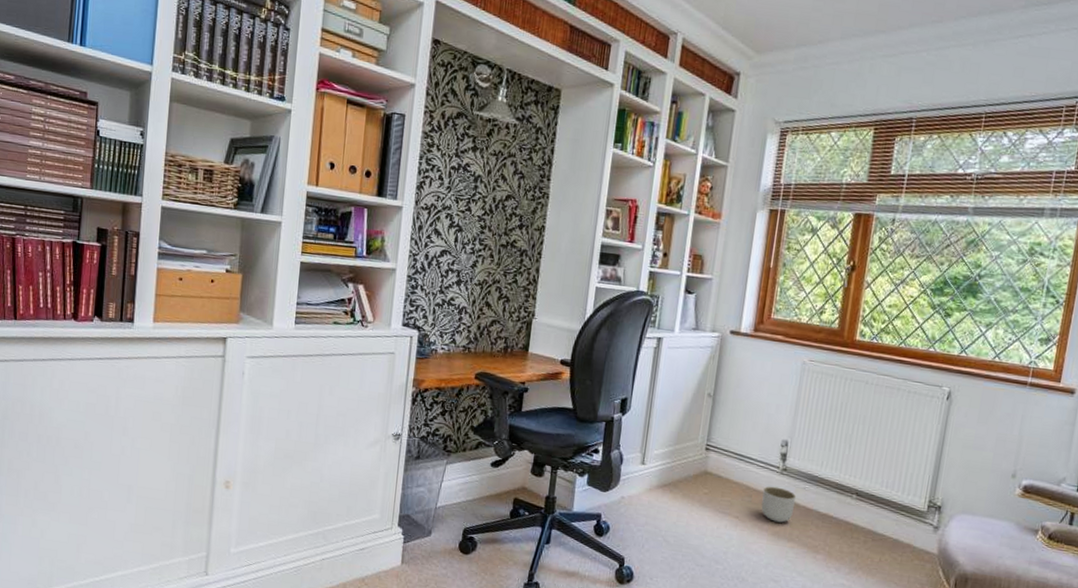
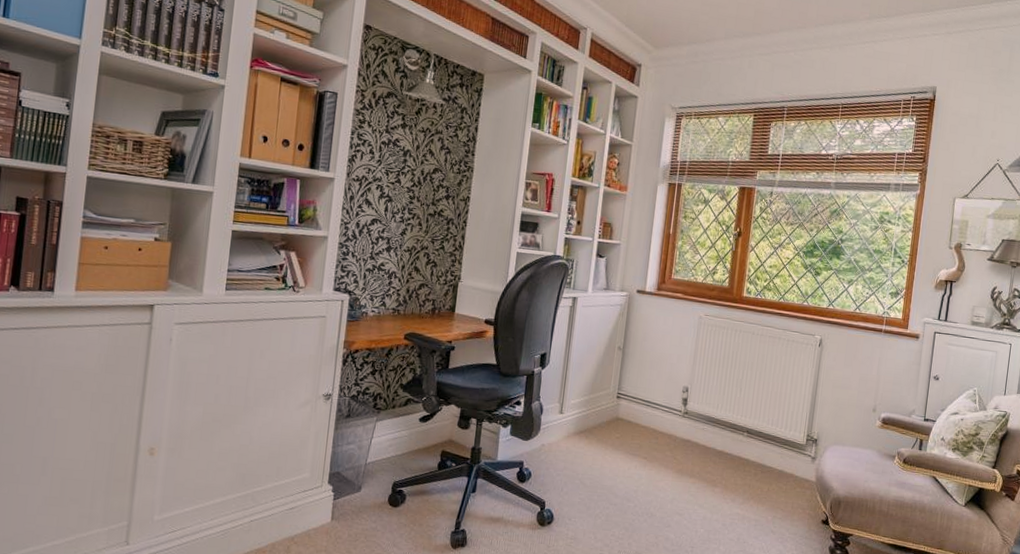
planter: present [761,486,797,523] -> none [666,428,697,461]

